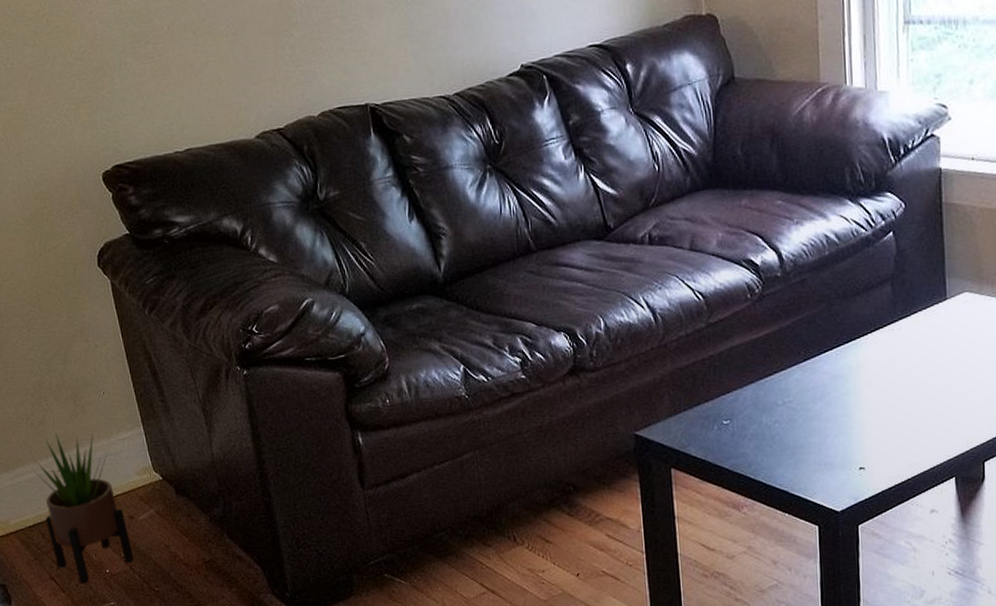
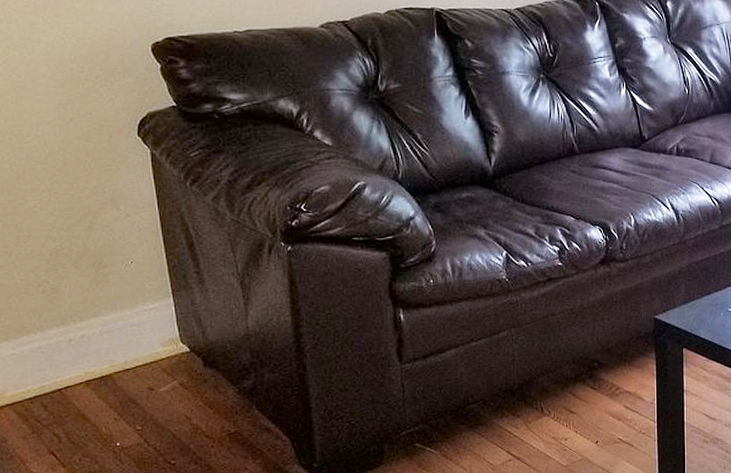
potted plant: present [34,433,134,583] -> none [41,302,150,457]

